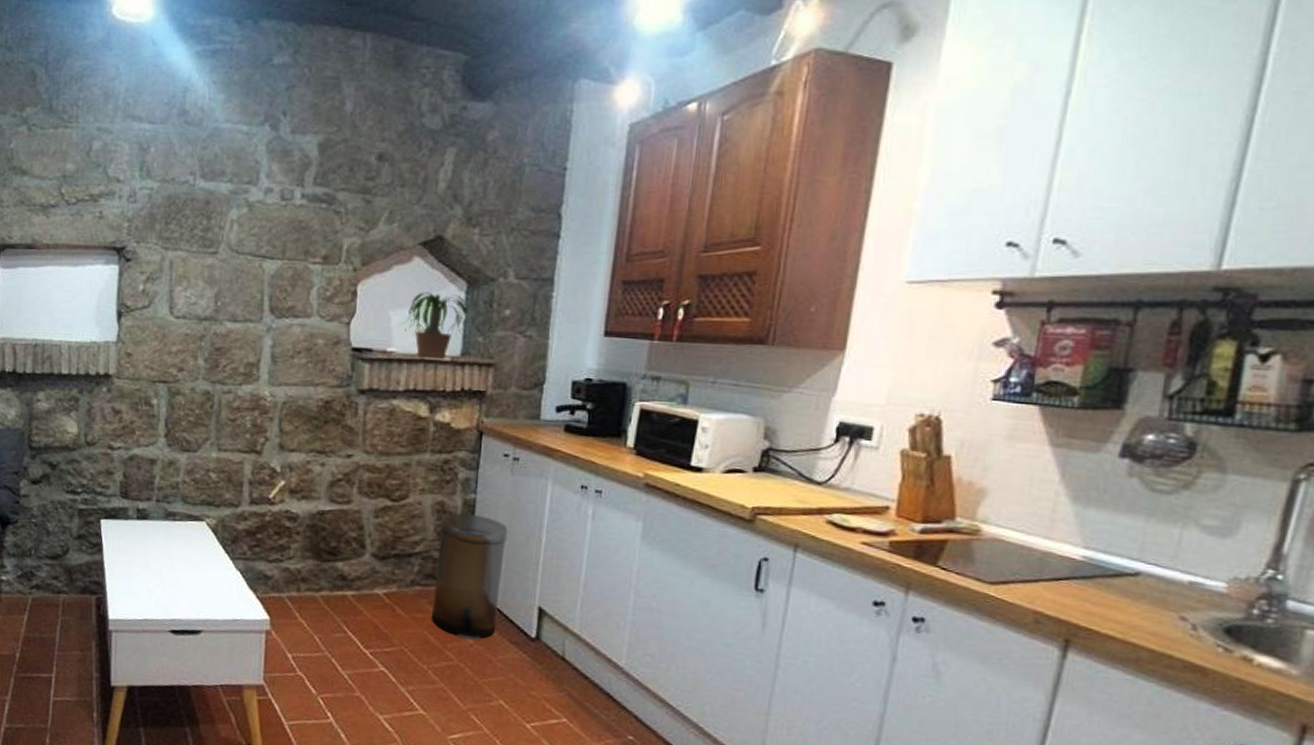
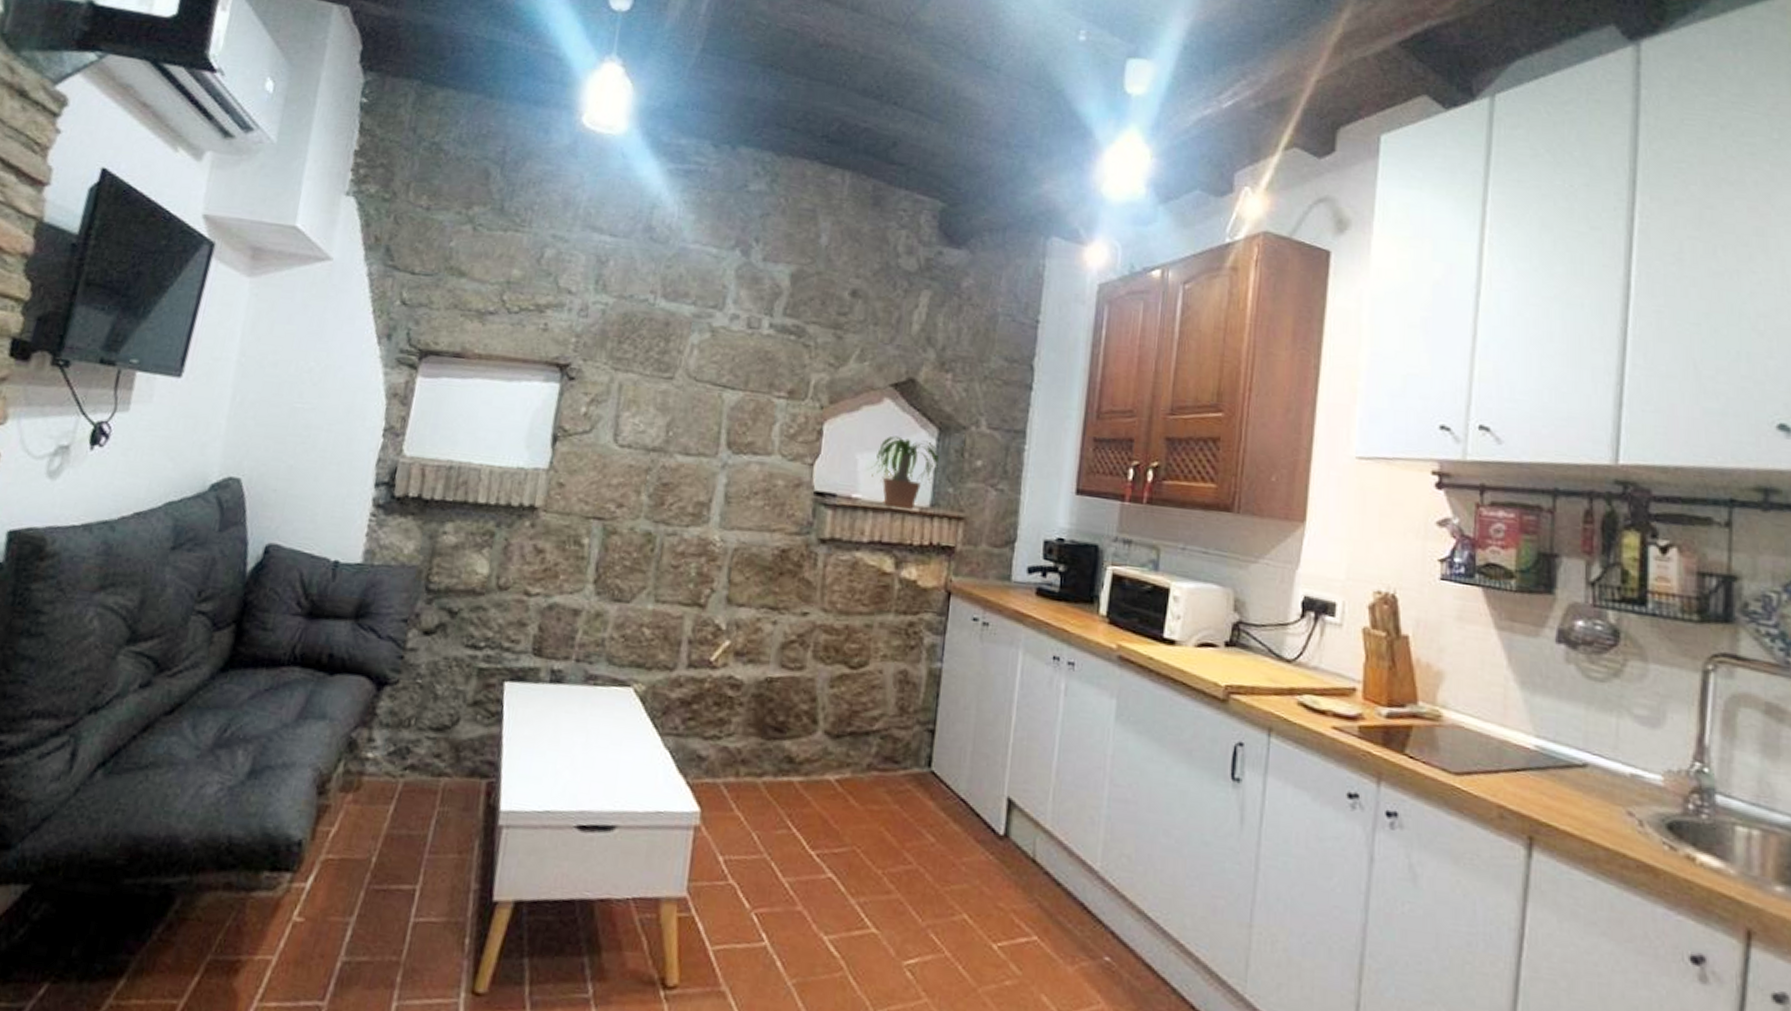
pedal bin: present [432,513,508,641] -> none [889,684,976,839]

